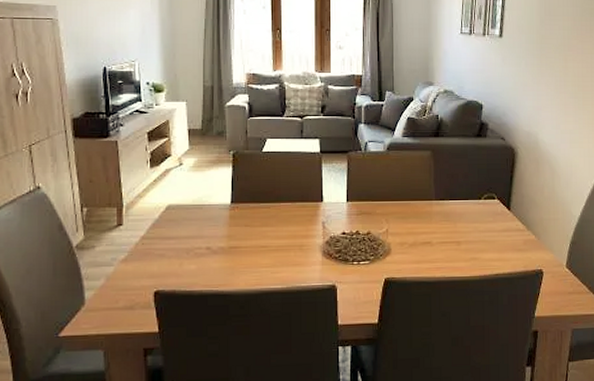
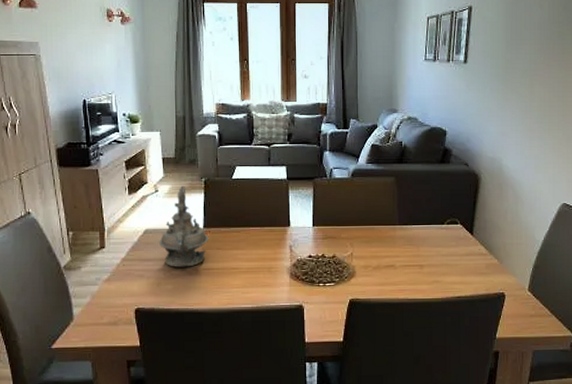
teapot: none [181,158,237,246] -> present [158,185,209,267]

